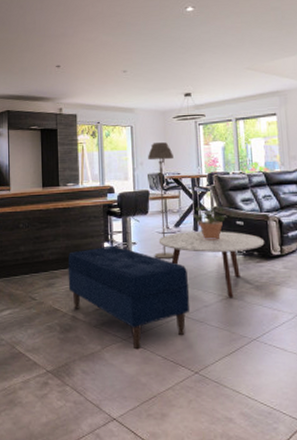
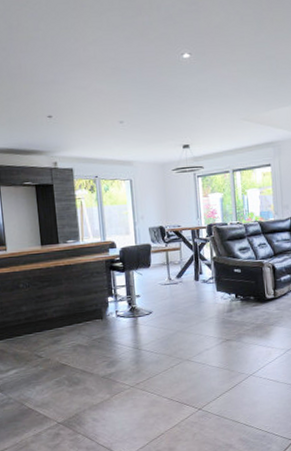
bench: present [68,245,190,350] -> none [72,299,193,395]
floor lamp: present [148,142,173,259] -> none [148,195,176,309]
coffee table: present [158,231,265,298] -> none [161,279,260,341]
potted plant: present [193,206,227,240] -> none [194,256,226,289]

